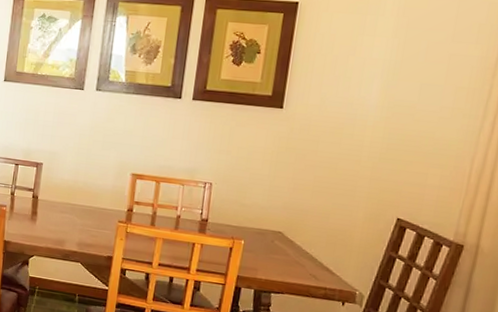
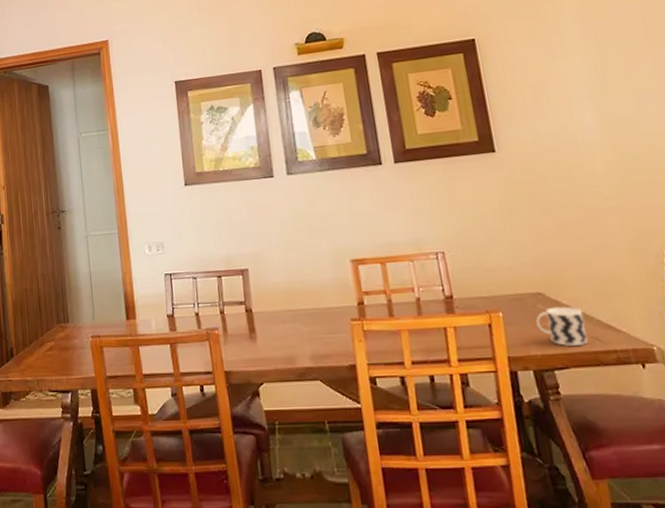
cup: none [269,245,310,279] -> present [536,306,587,346]

